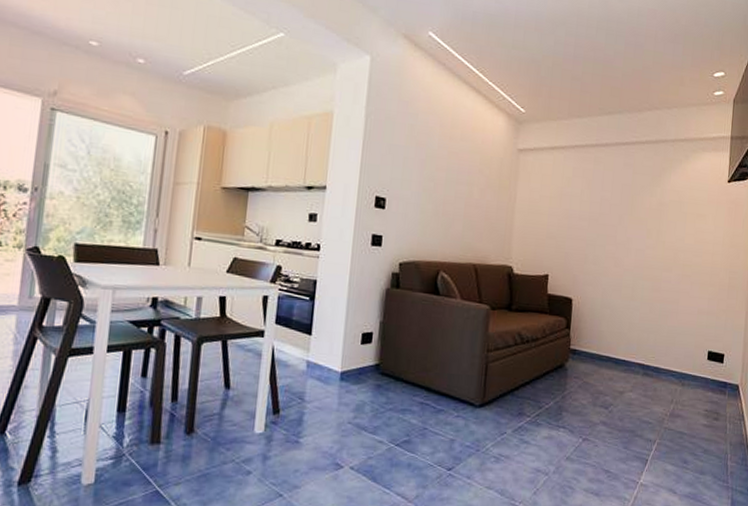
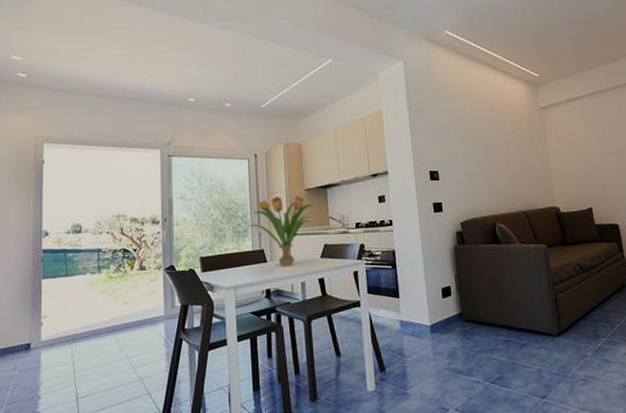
flower arrangement: none [142,189,227,276] -> present [248,196,313,267]

